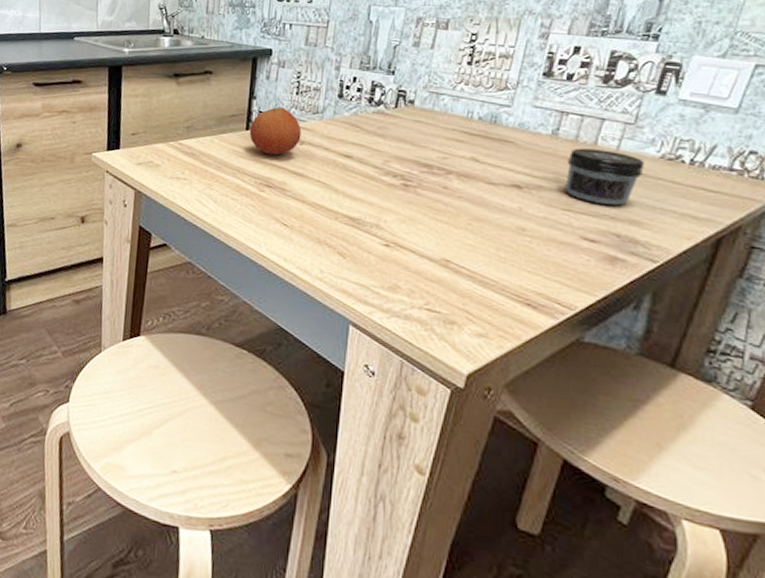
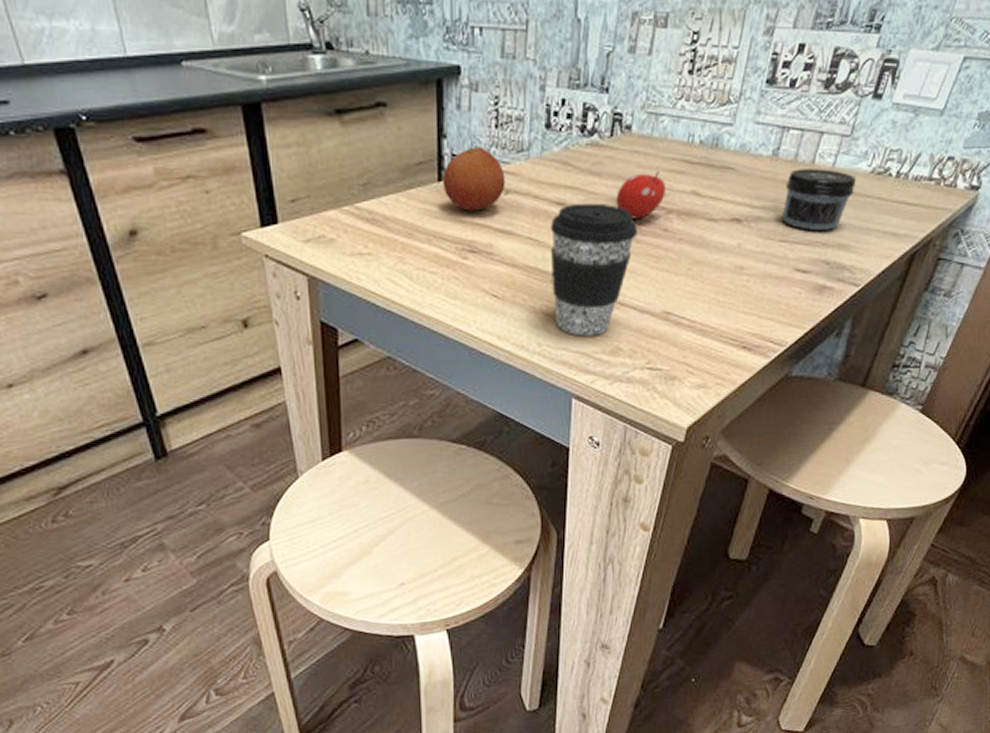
coffee cup: none [336,157,419,271] -> present [551,203,638,336]
fruit: none [398,138,445,176] -> present [616,171,665,219]

